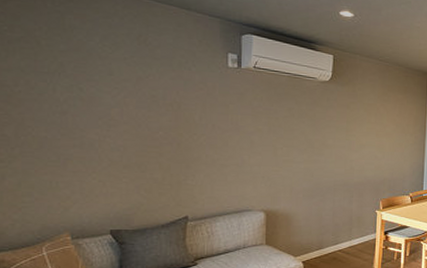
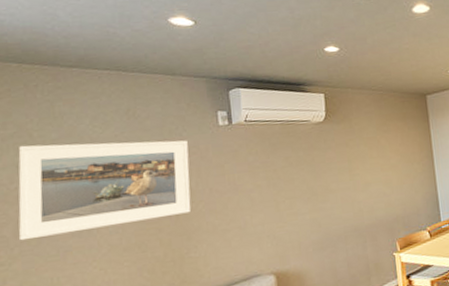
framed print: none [20,51,196,144] -> present [18,140,191,241]

